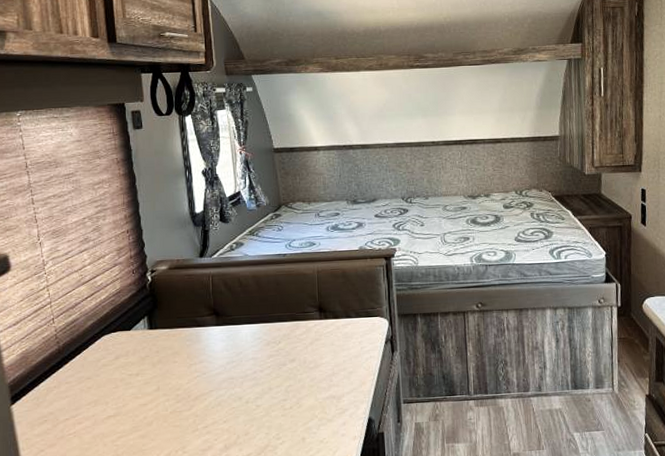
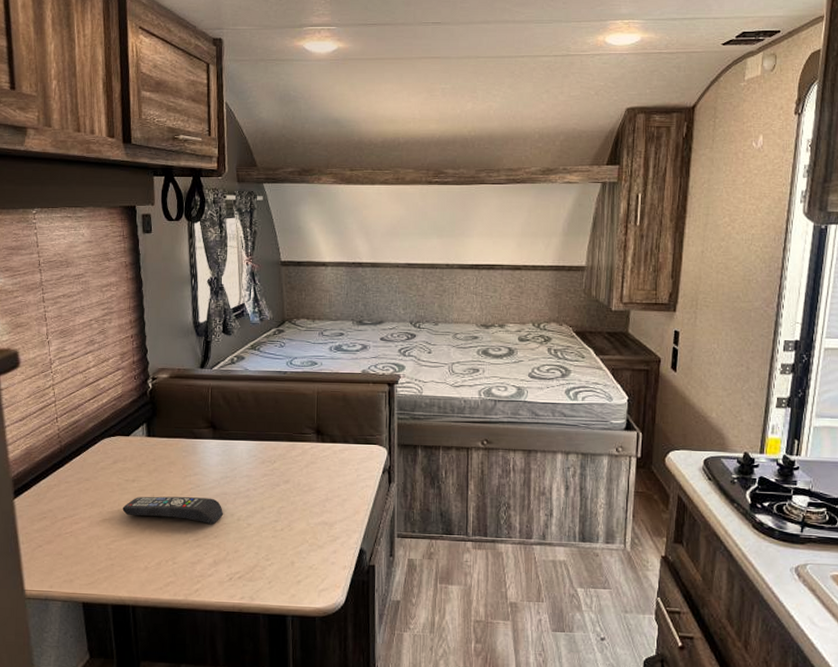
remote control: none [127,384,231,410] -> present [122,496,223,524]

